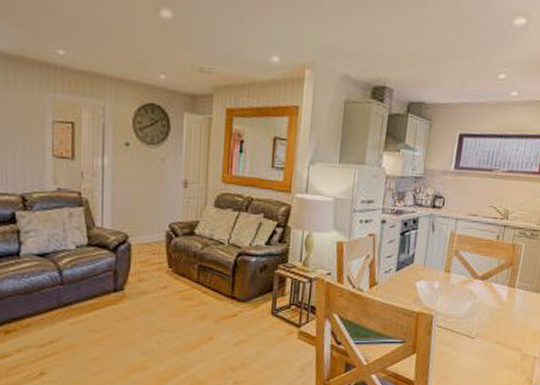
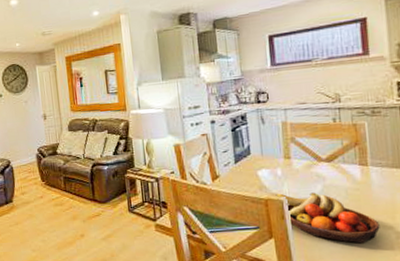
fruit bowl: none [428,307,511,363] -> present [275,192,380,244]

